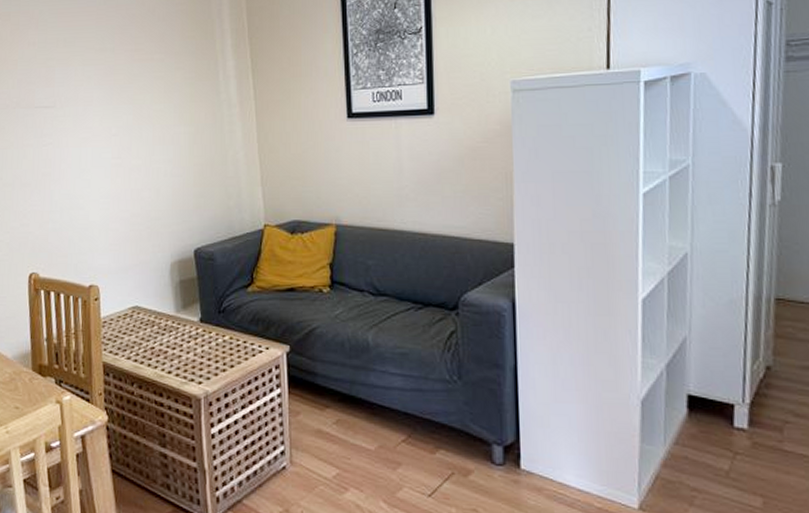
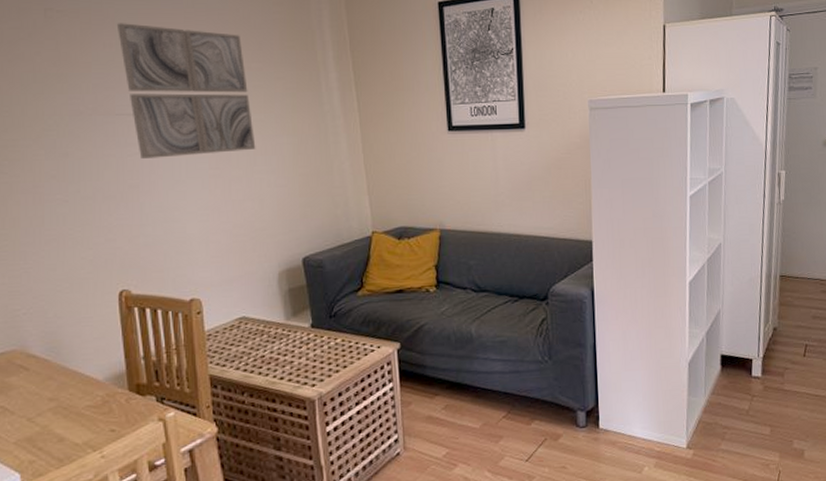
wall art: none [39,22,155,148] -> present [116,23,256,159]

